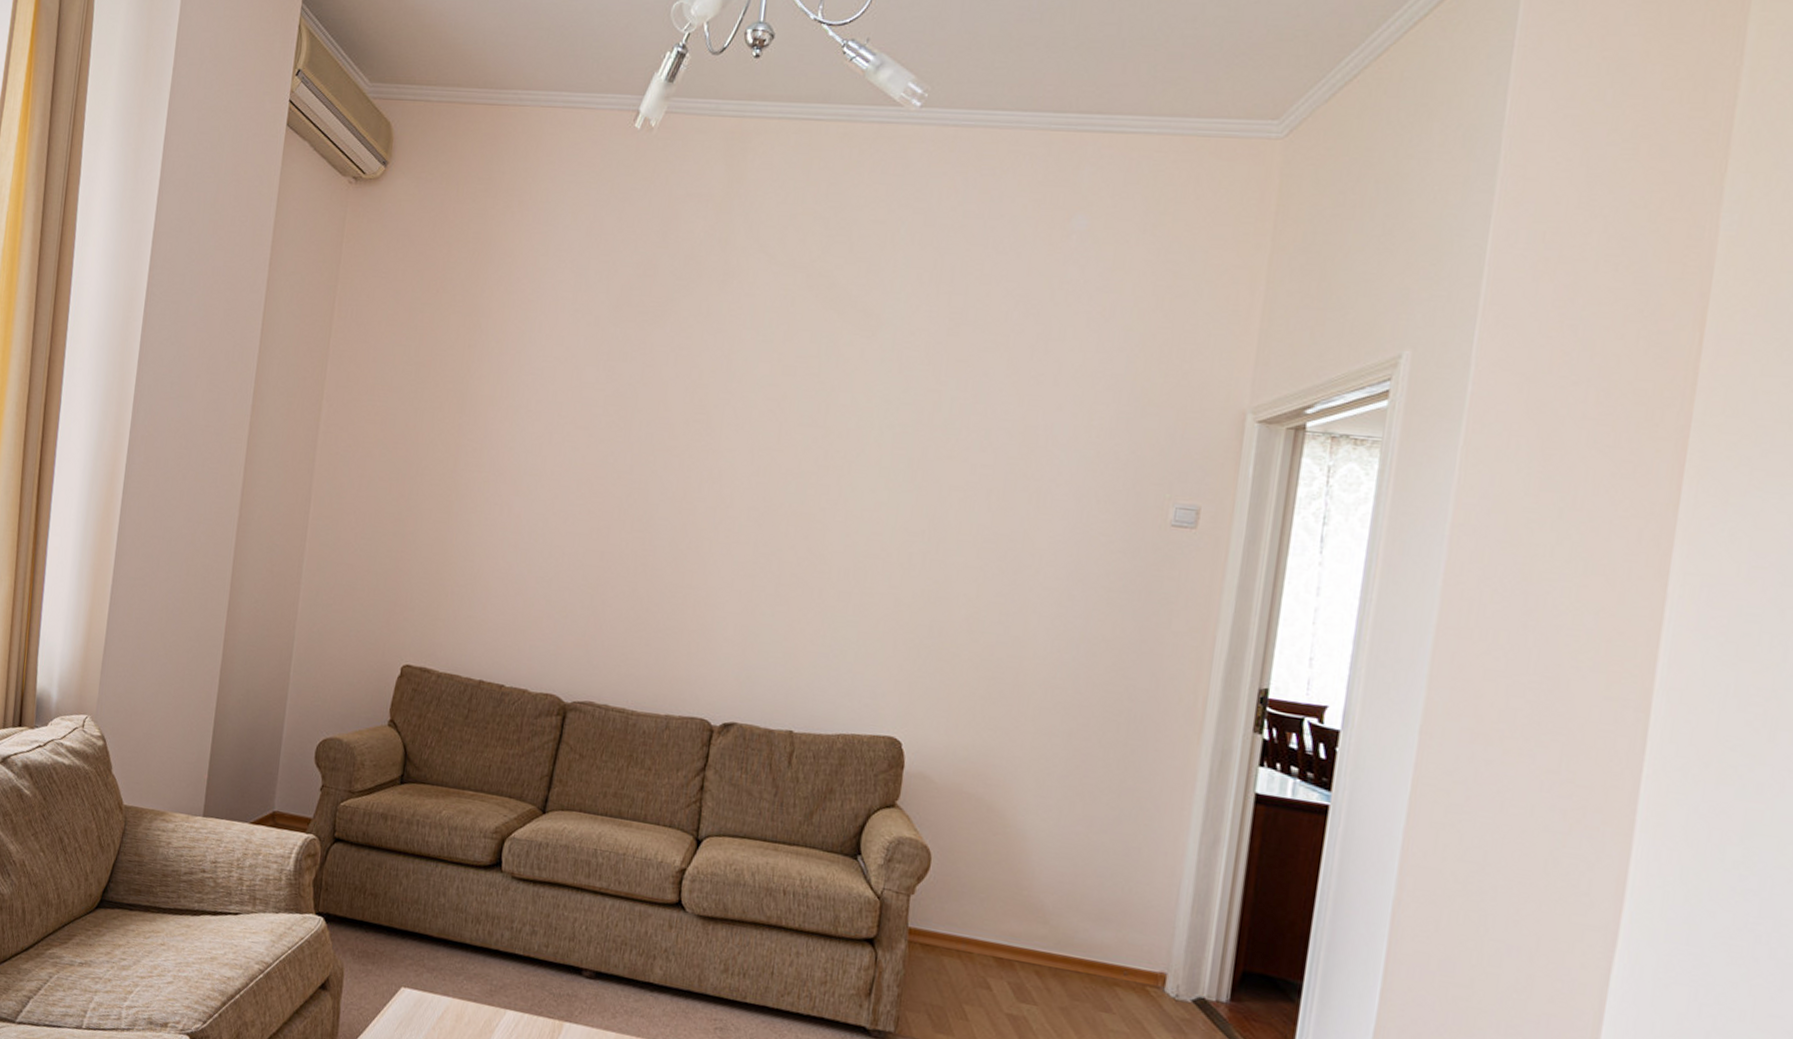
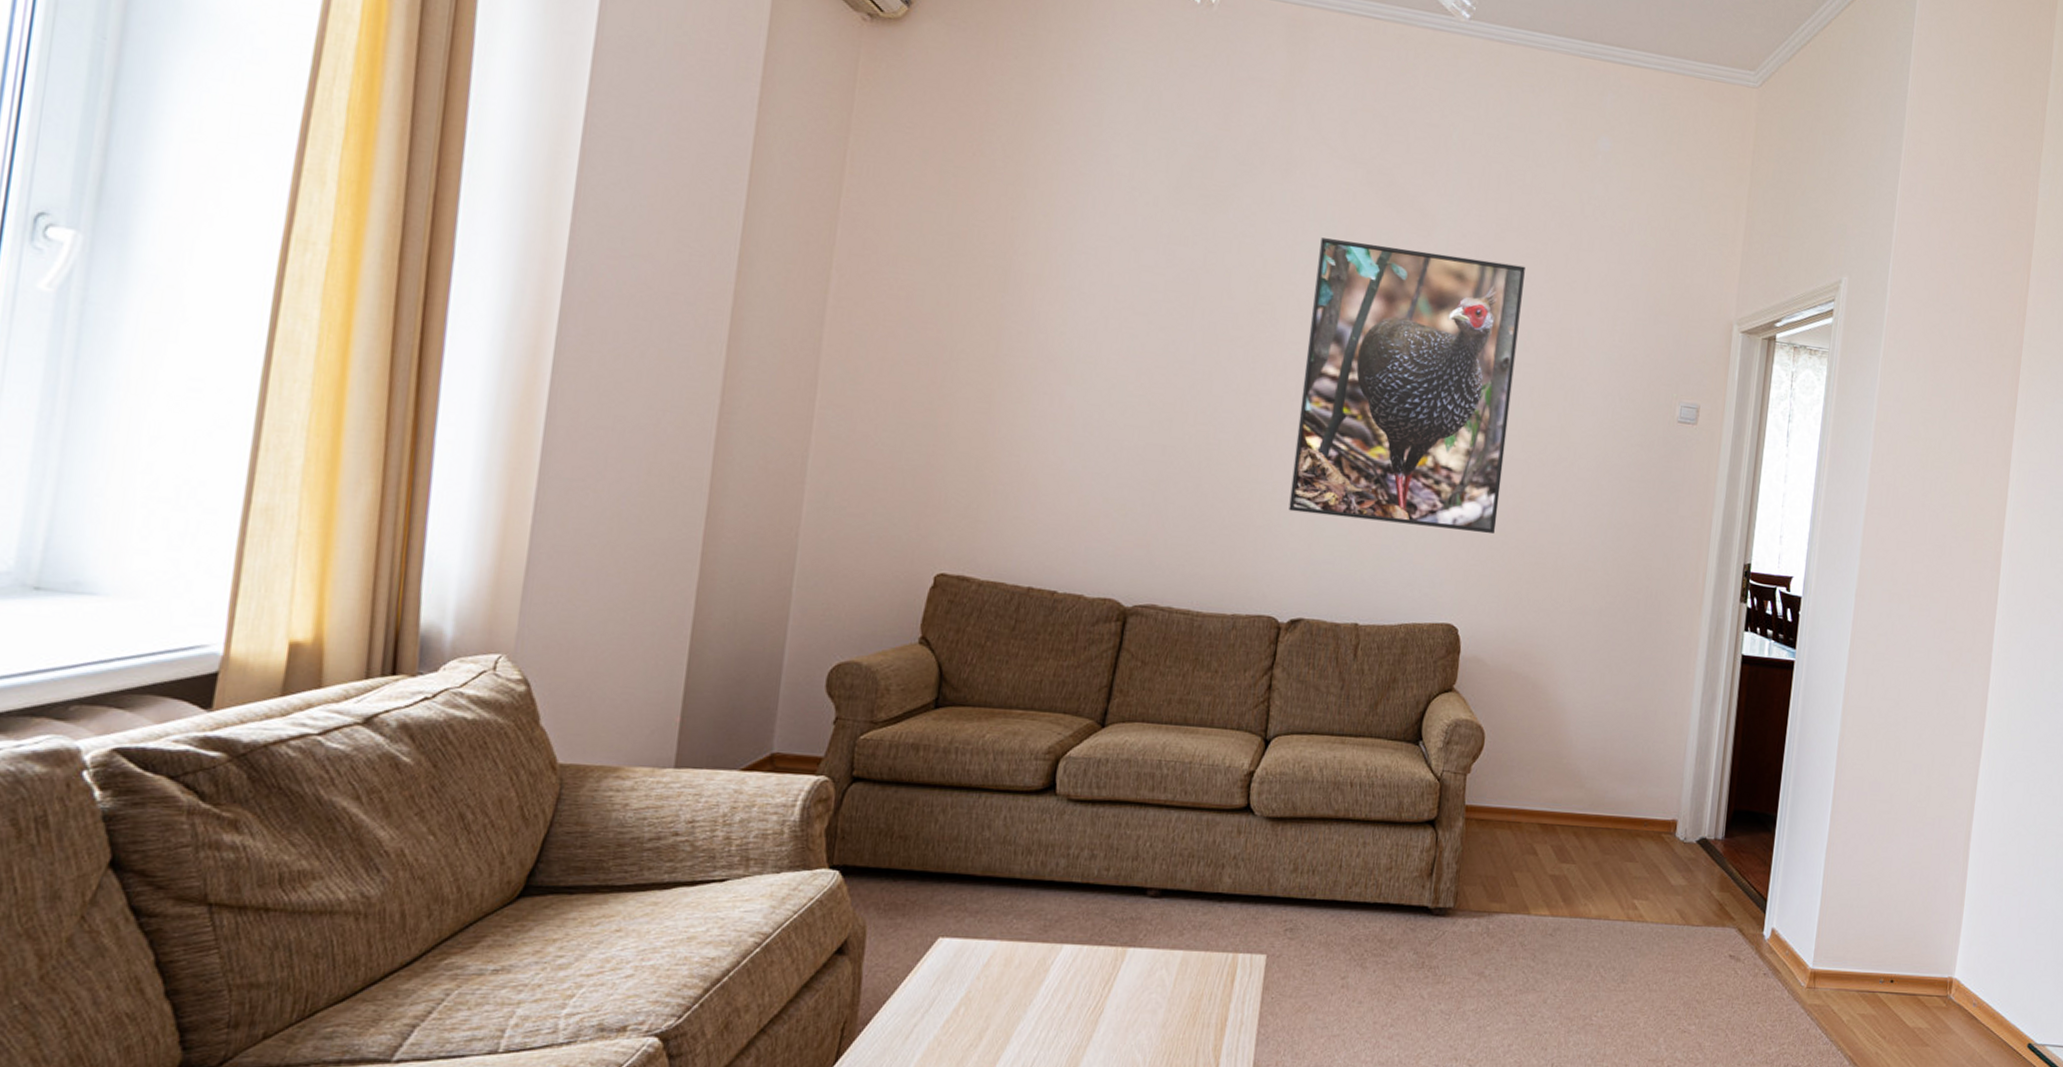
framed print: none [722,345,983,644] -> present [1288,238,1525,533]

